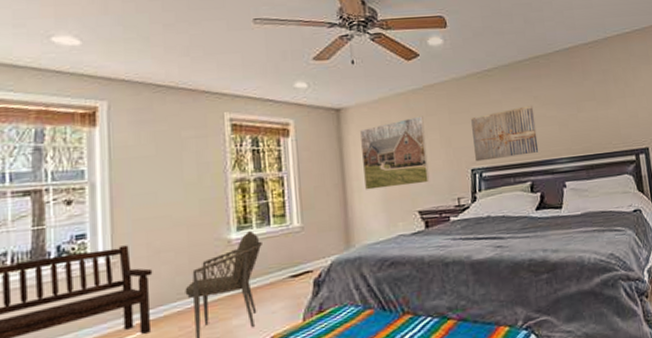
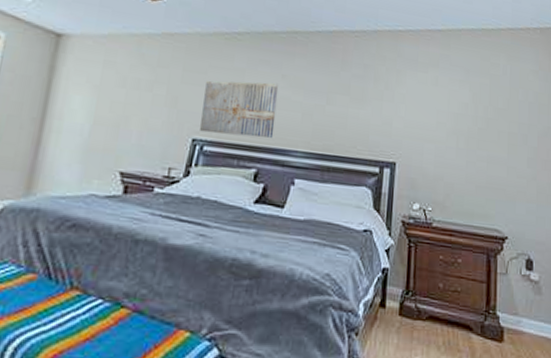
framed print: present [360,116,430,190] -> none [66,63,153,142]

